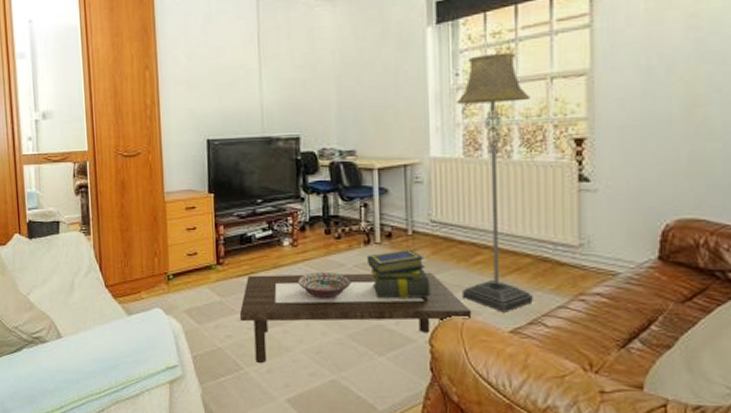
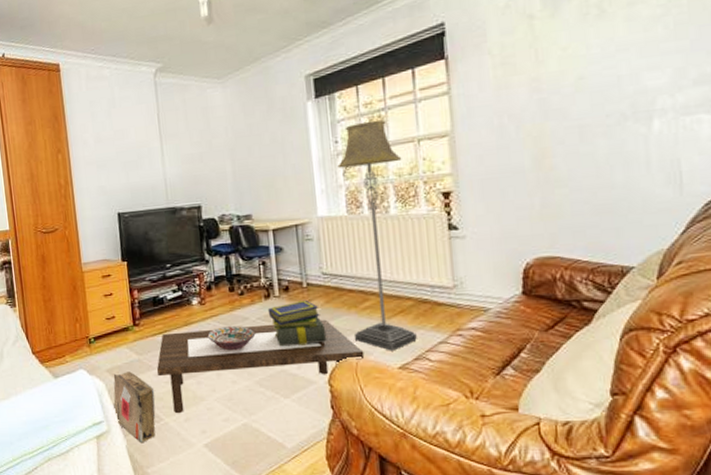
cardboard box: none [190,314,236,393] -> present [113,371,156,443]

